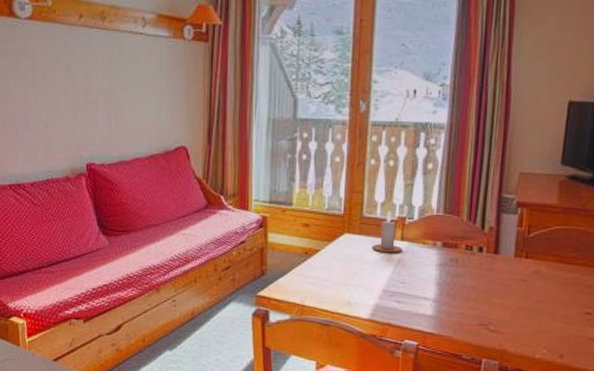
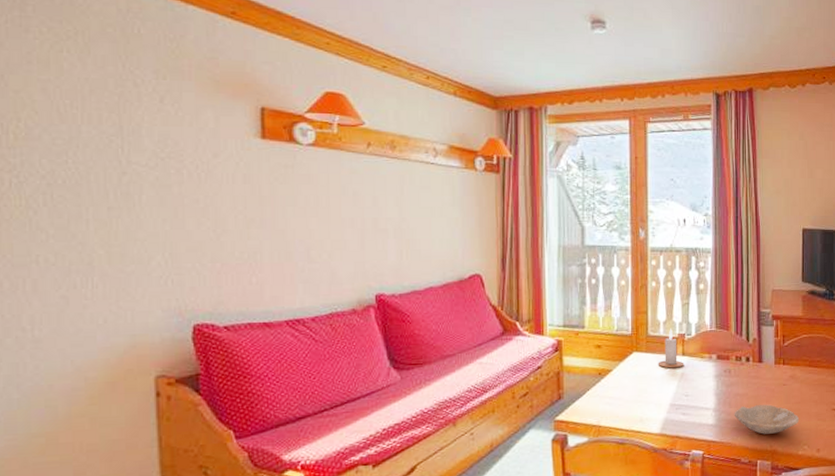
bowl: none [458,299,541,333] -> present [734,404,800,434]

